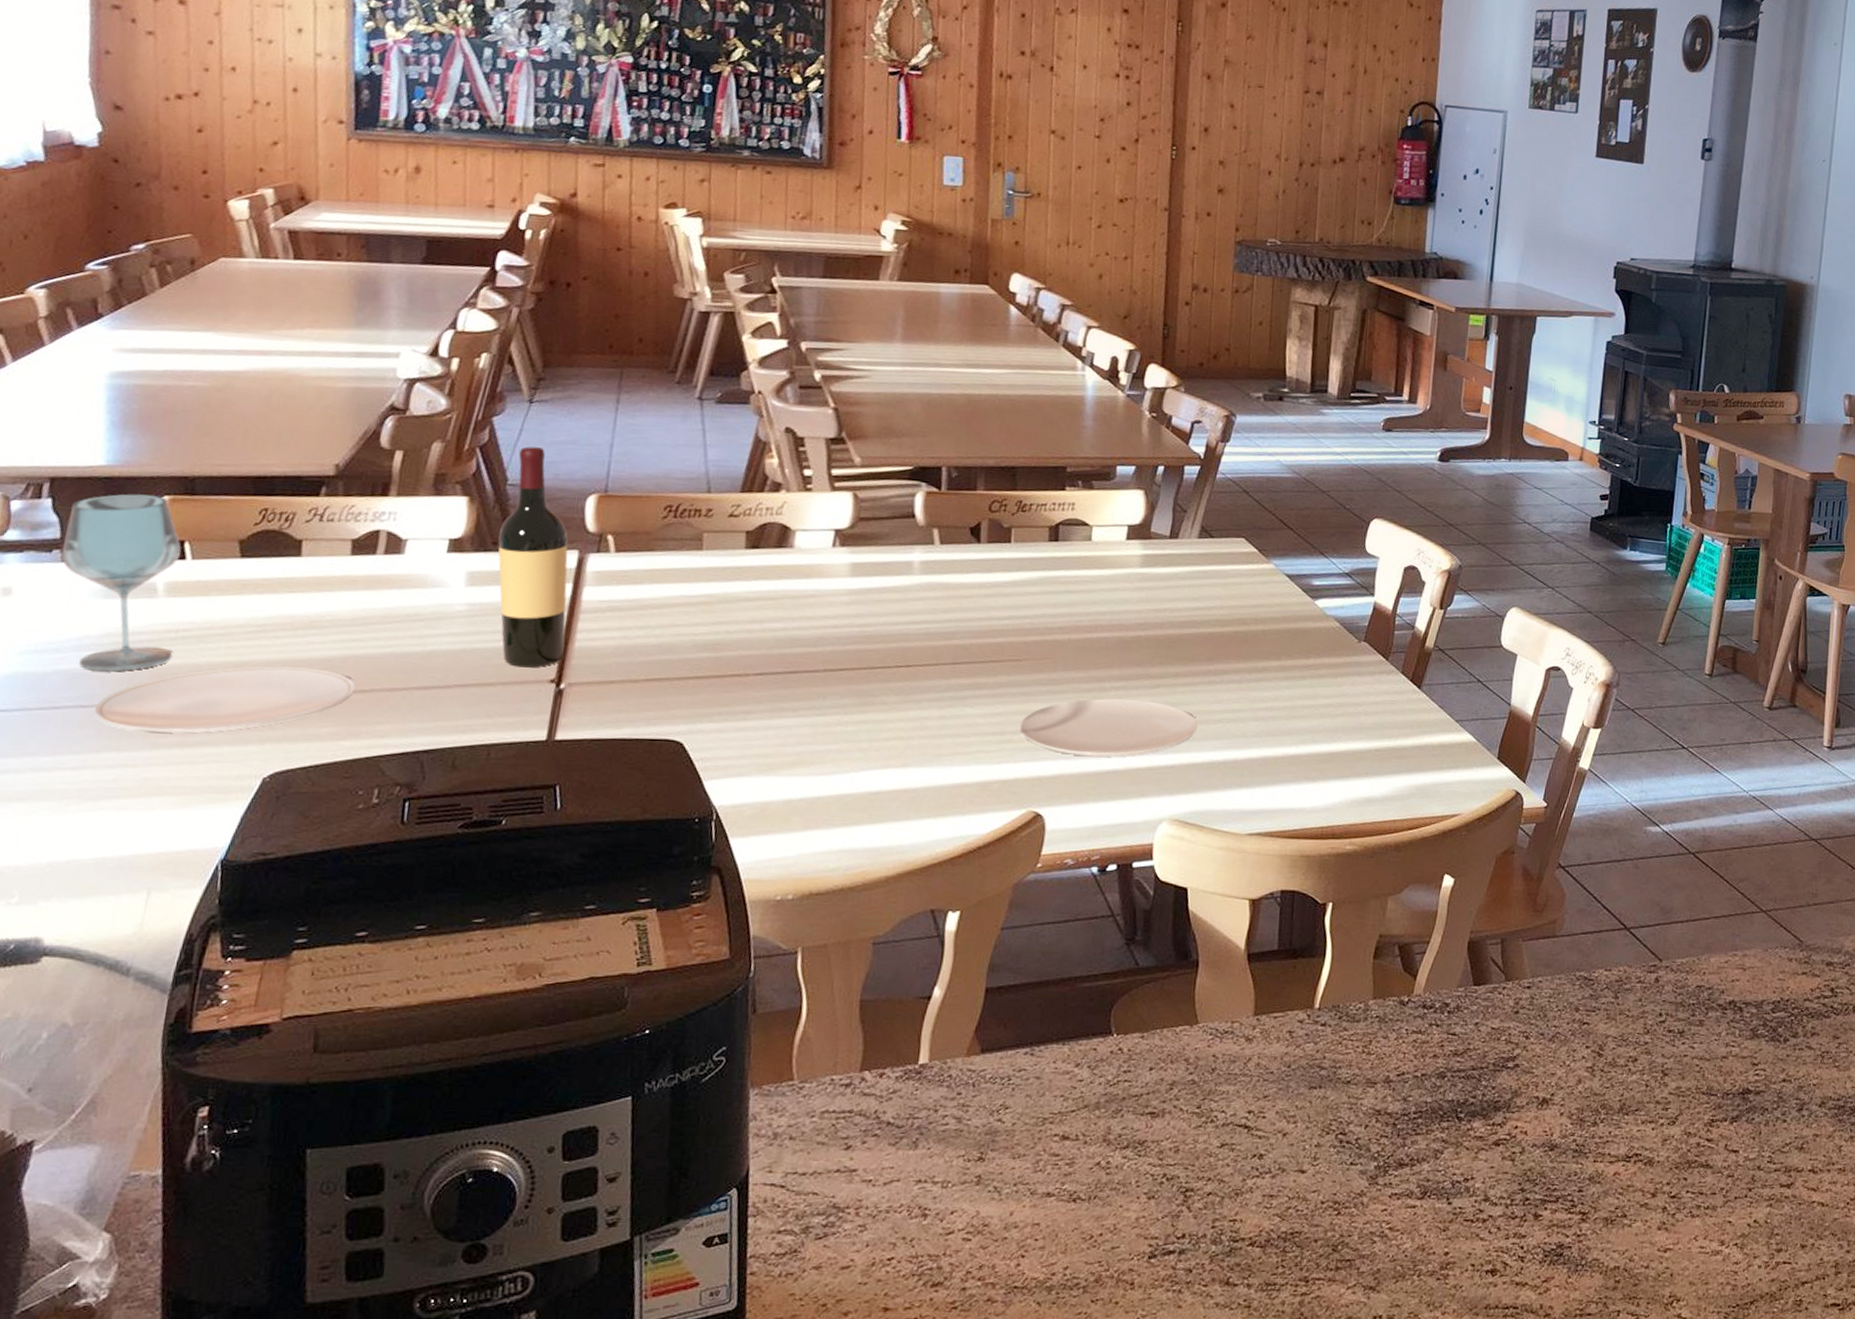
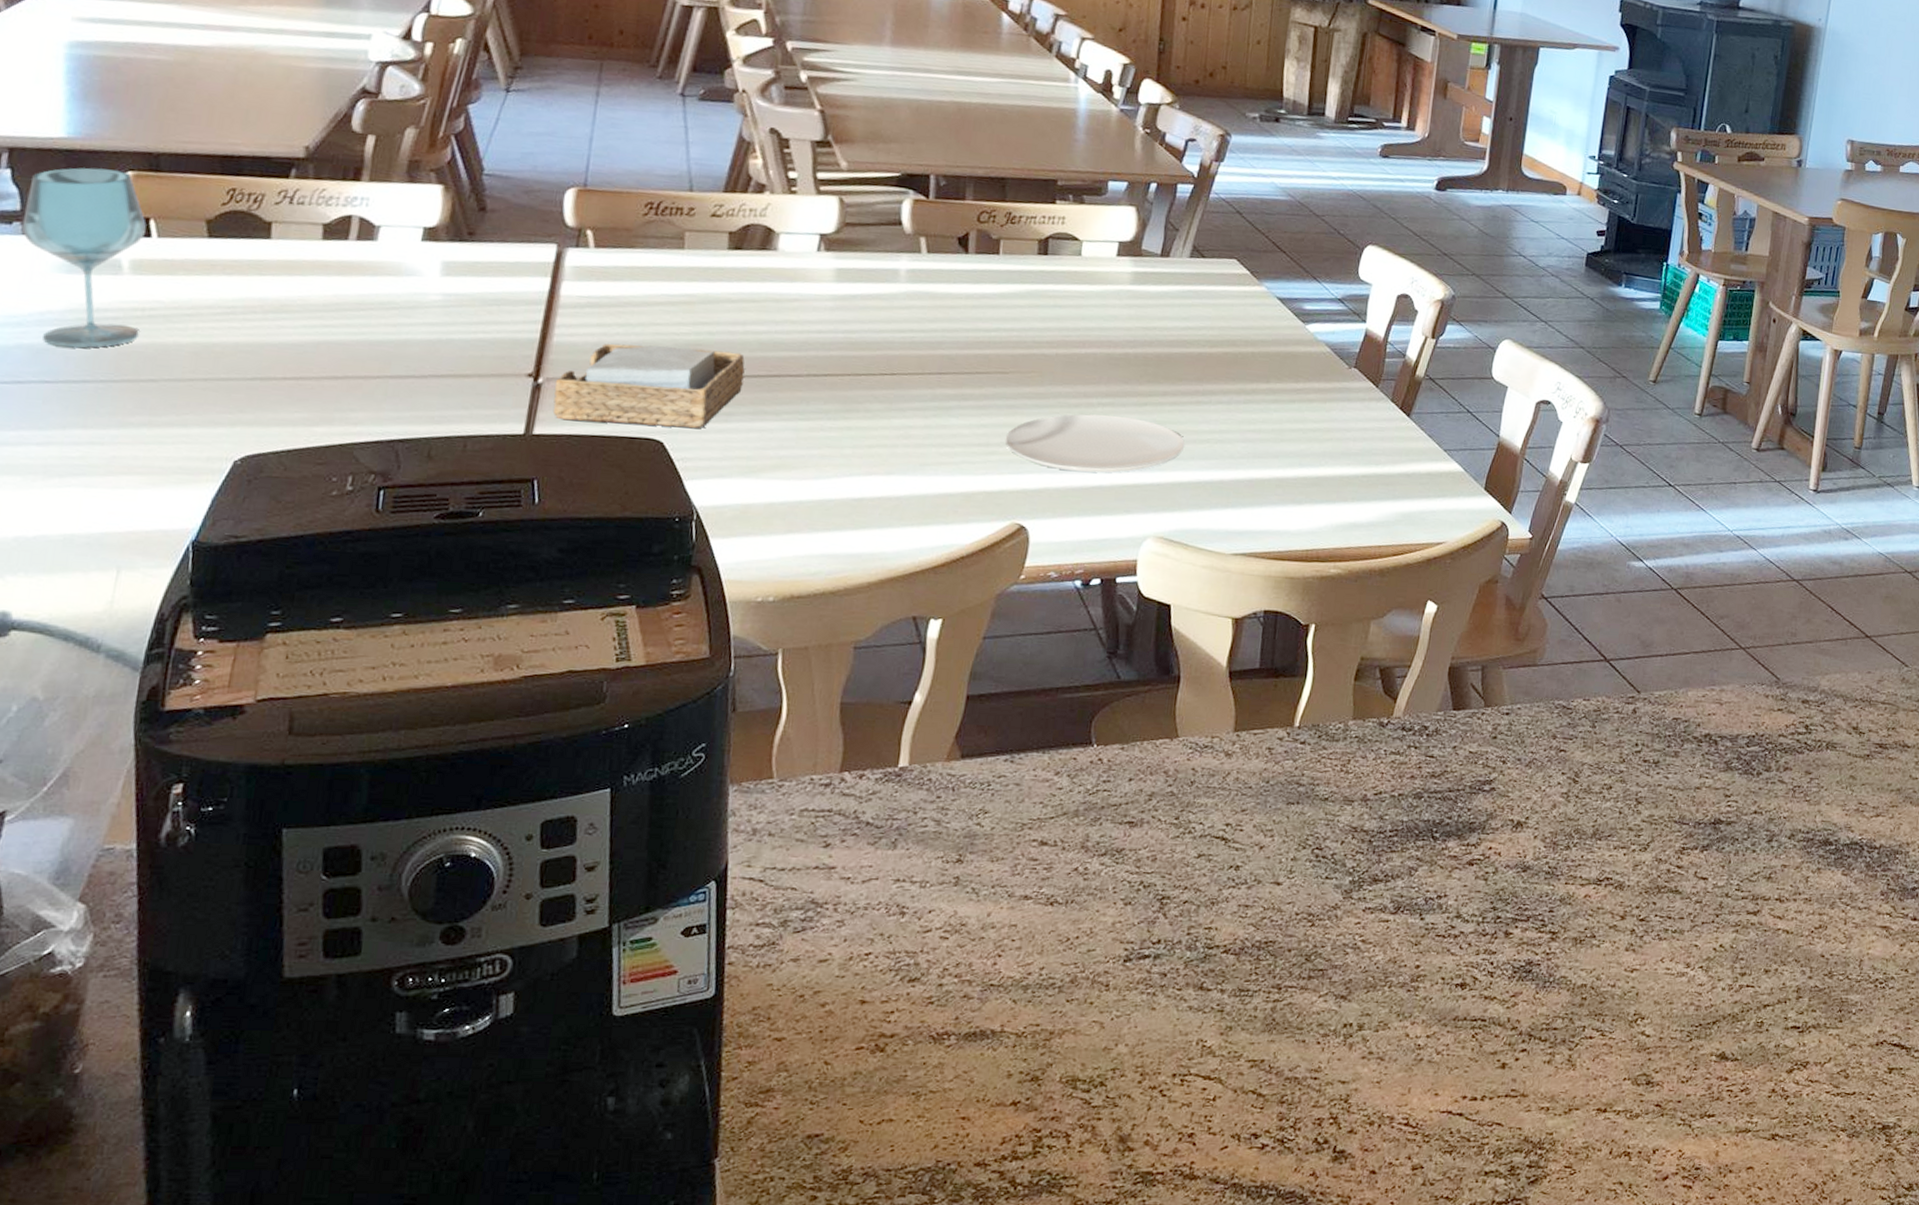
plate: present [93,666,355,733] -> none [58,348,328,413]
wine bottle: present [498,446,568,668] -> none [474,136,547,361]
napkin holder: none [574,646,763,729] -> present [552,343,745,429]

